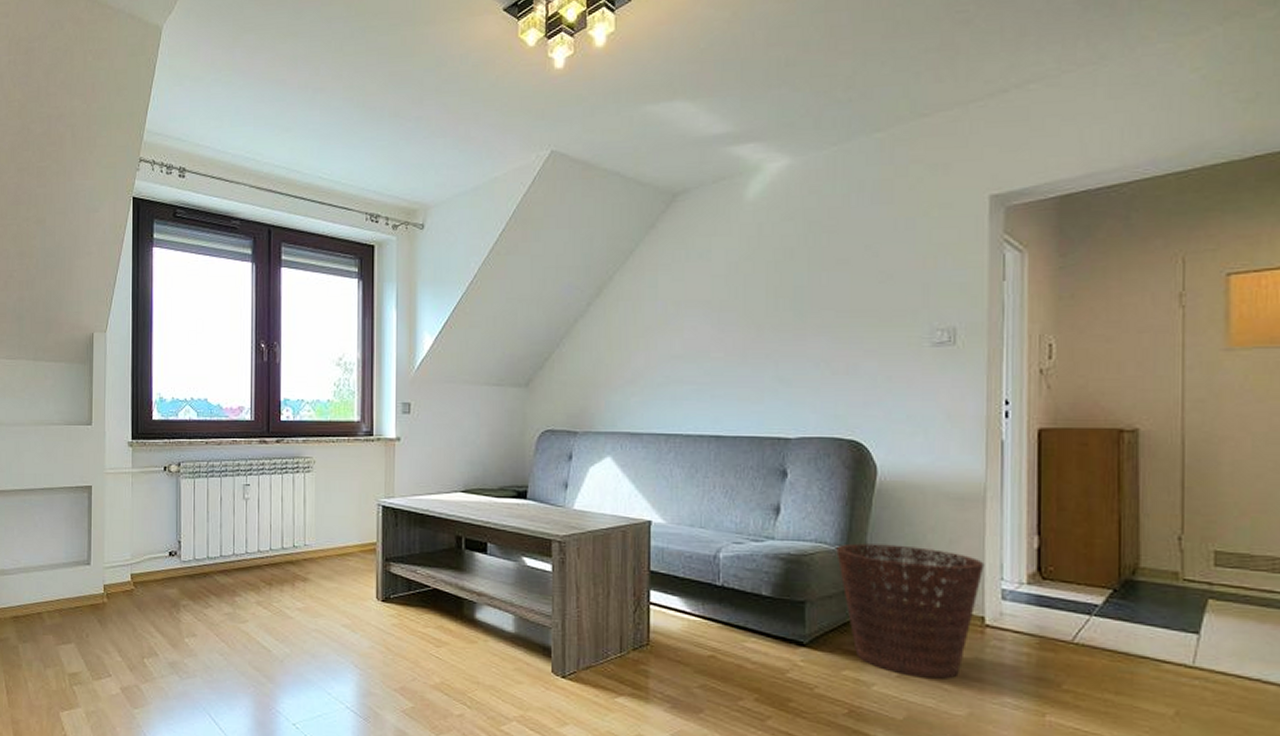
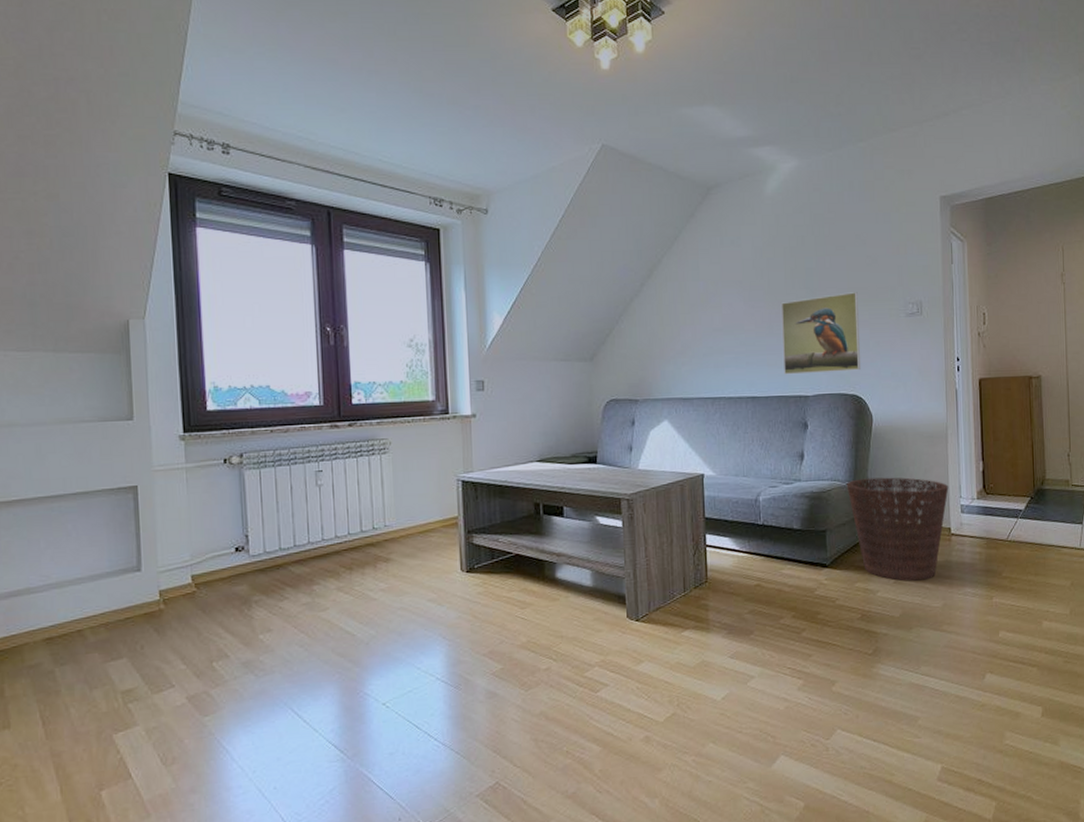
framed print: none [758,315,864,412] -> present [780,292,860,375]

